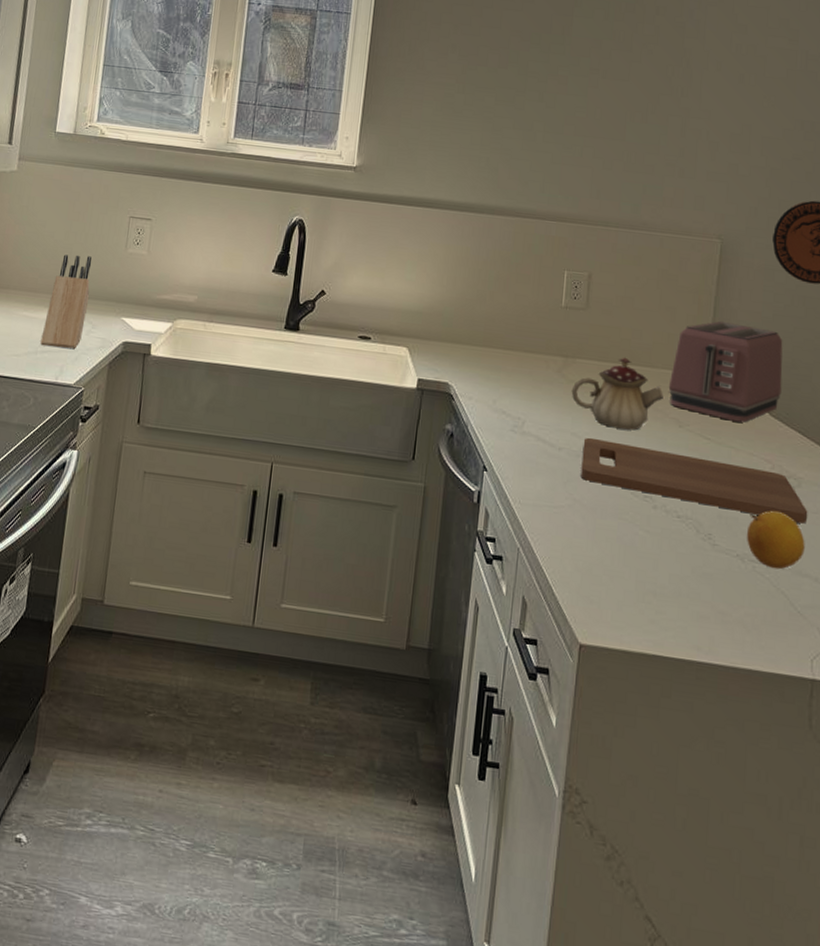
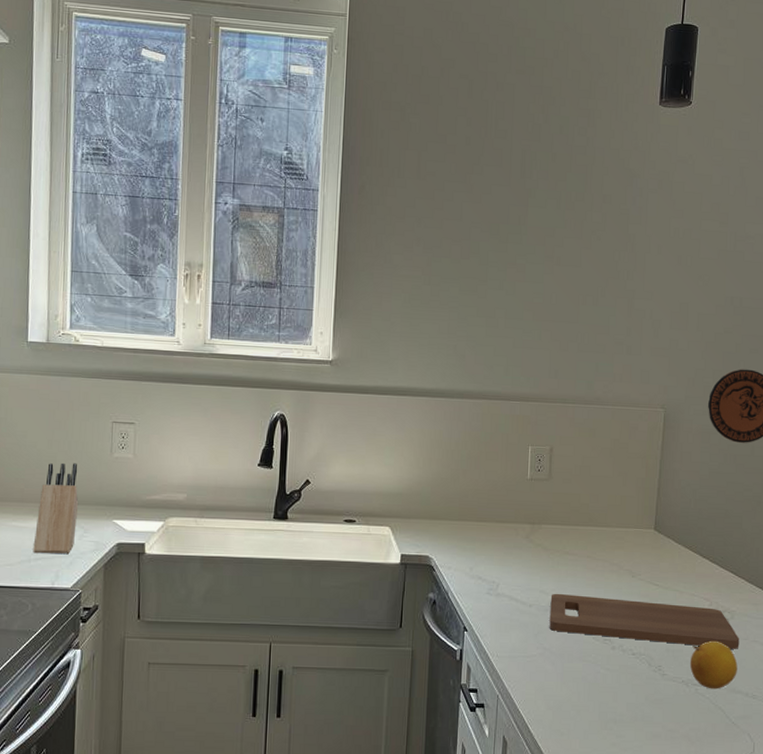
teapot: present [571,357,663,431] -> none [538,520,618,584]
toaster: present [668,321,783,423] -> none [622,482,718,568]

